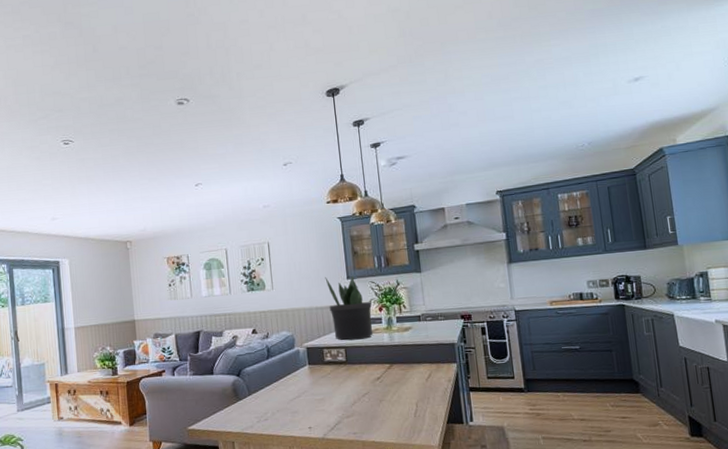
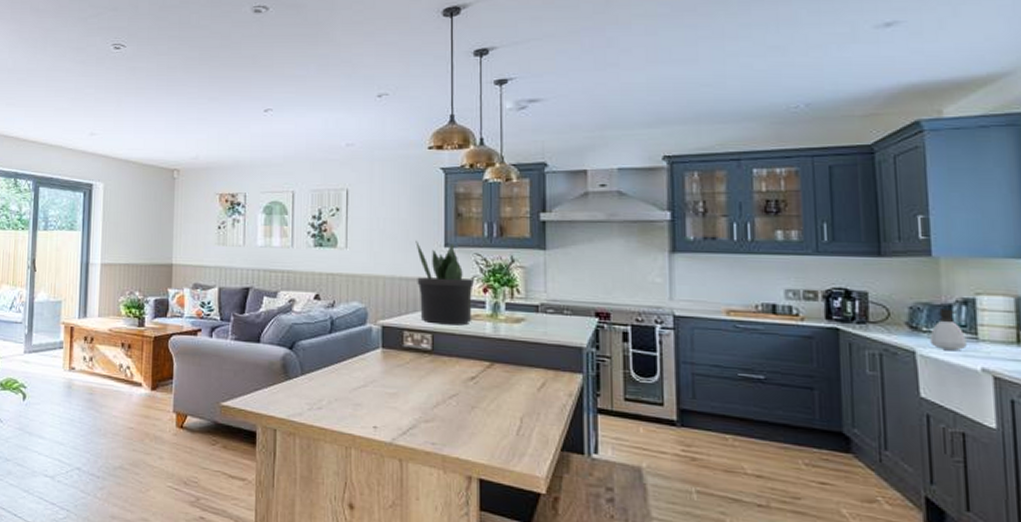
soap dispenser: none [681,281,705,311] -> present [929,308,967,351]

